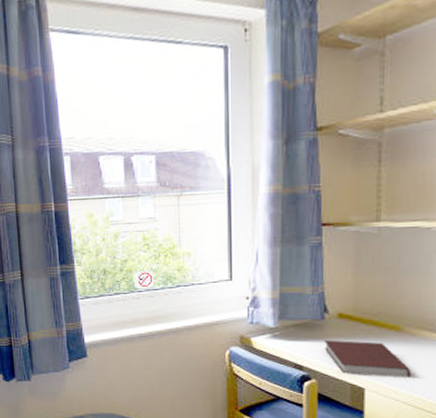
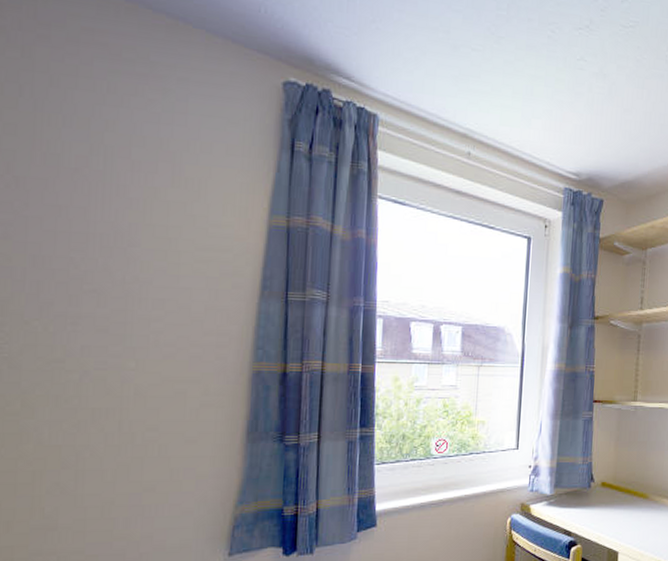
notebook: present [324,339,412,377] -> none [589,506,654,541]

